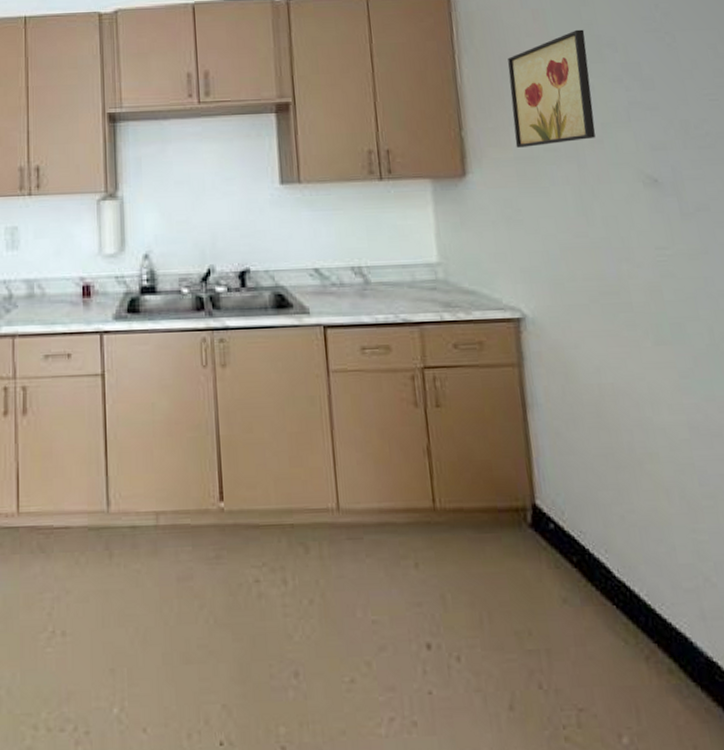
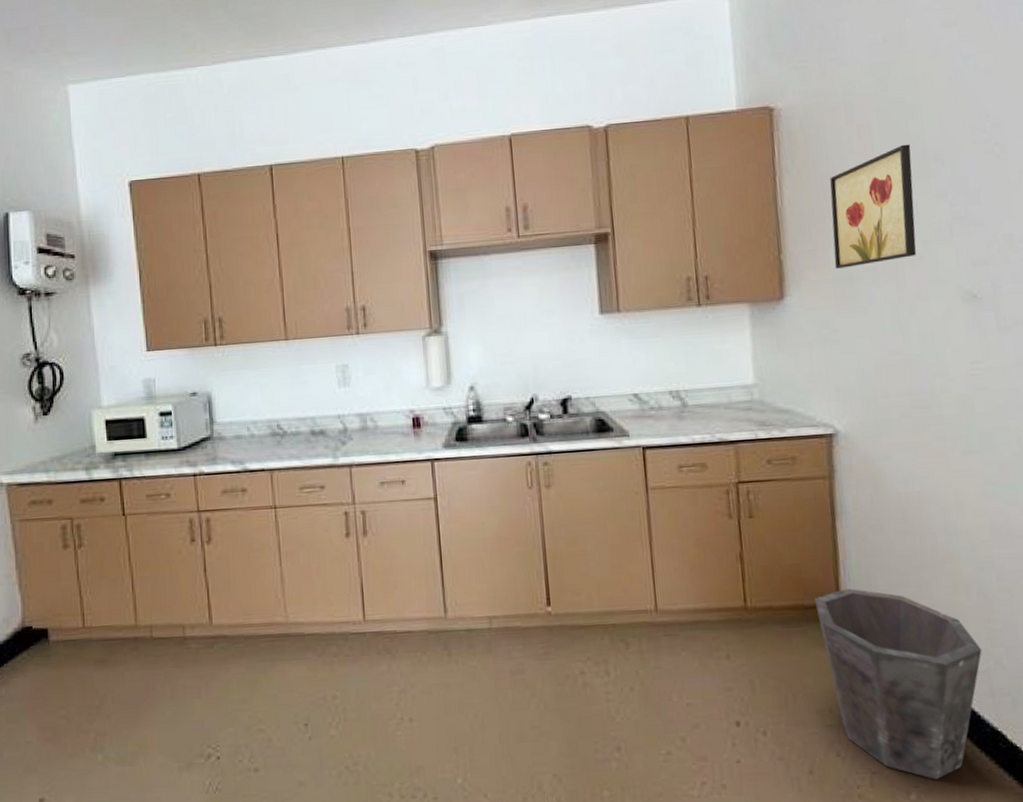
waste bin: none [508,489,689,721] -> present [815,588,982,781]

